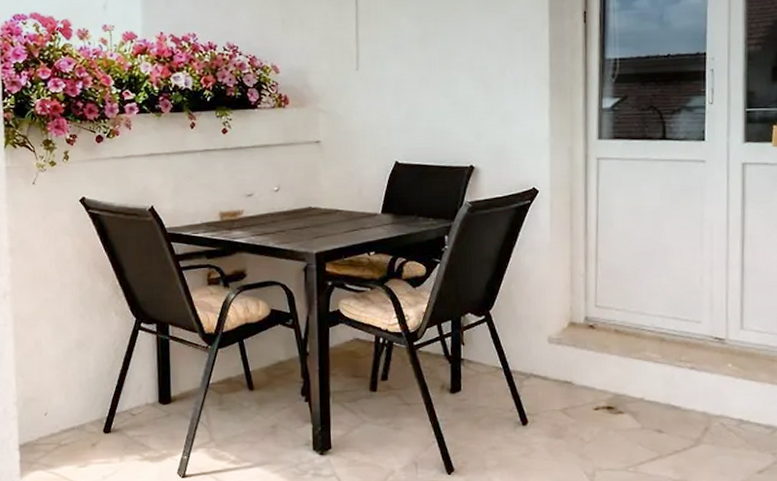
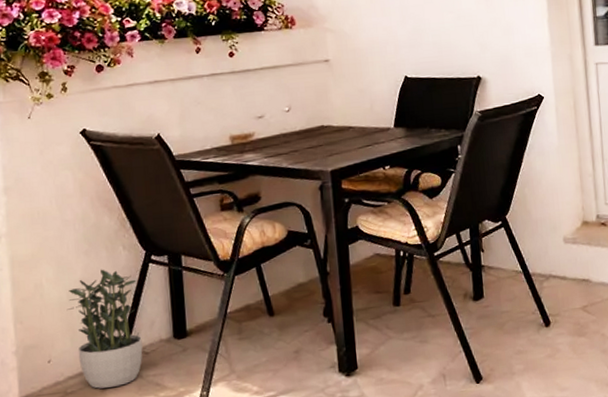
potted plant: none [62,332,130,443] -> present [66,269,143,389]

